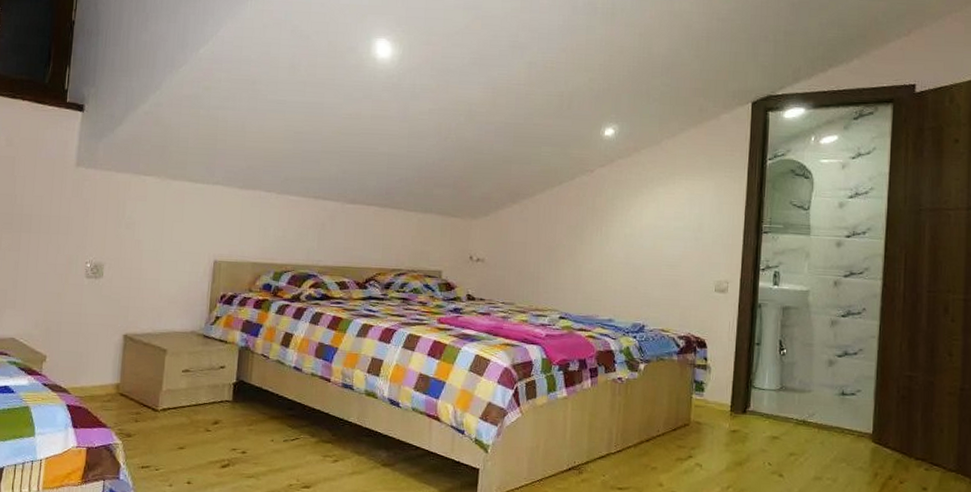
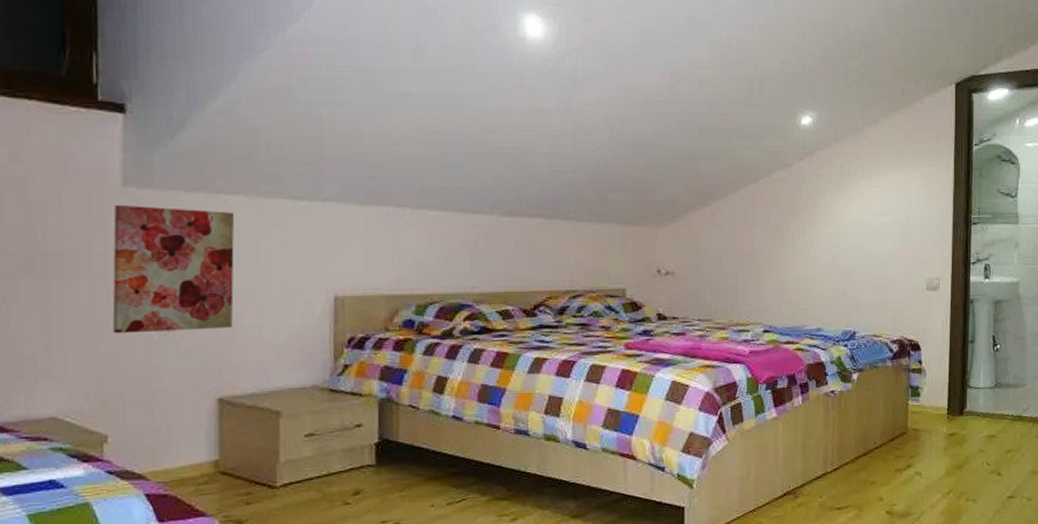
wall art: none [58,179,149,280] -> present [112,204,234,334]

